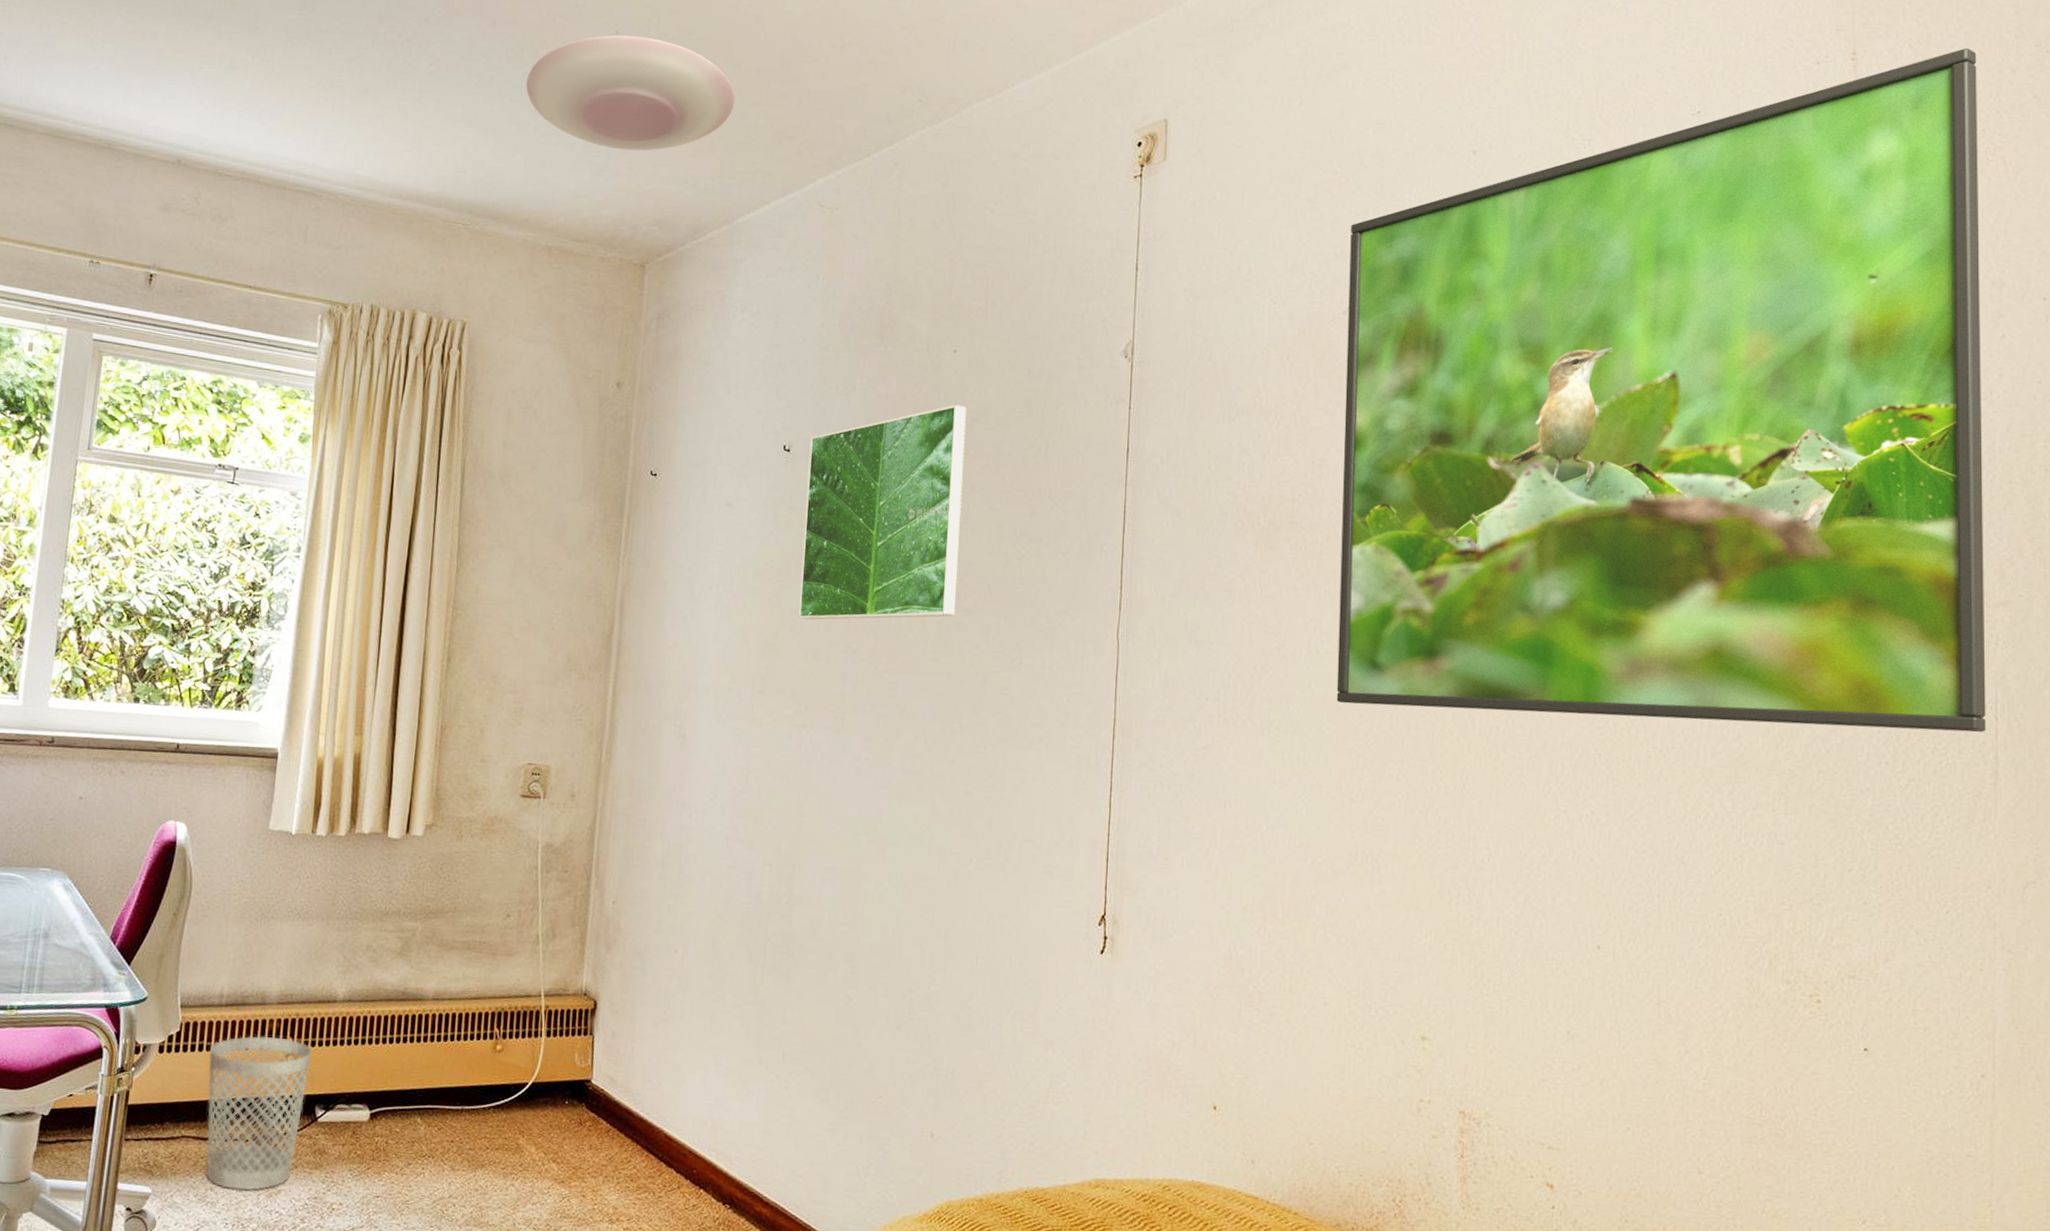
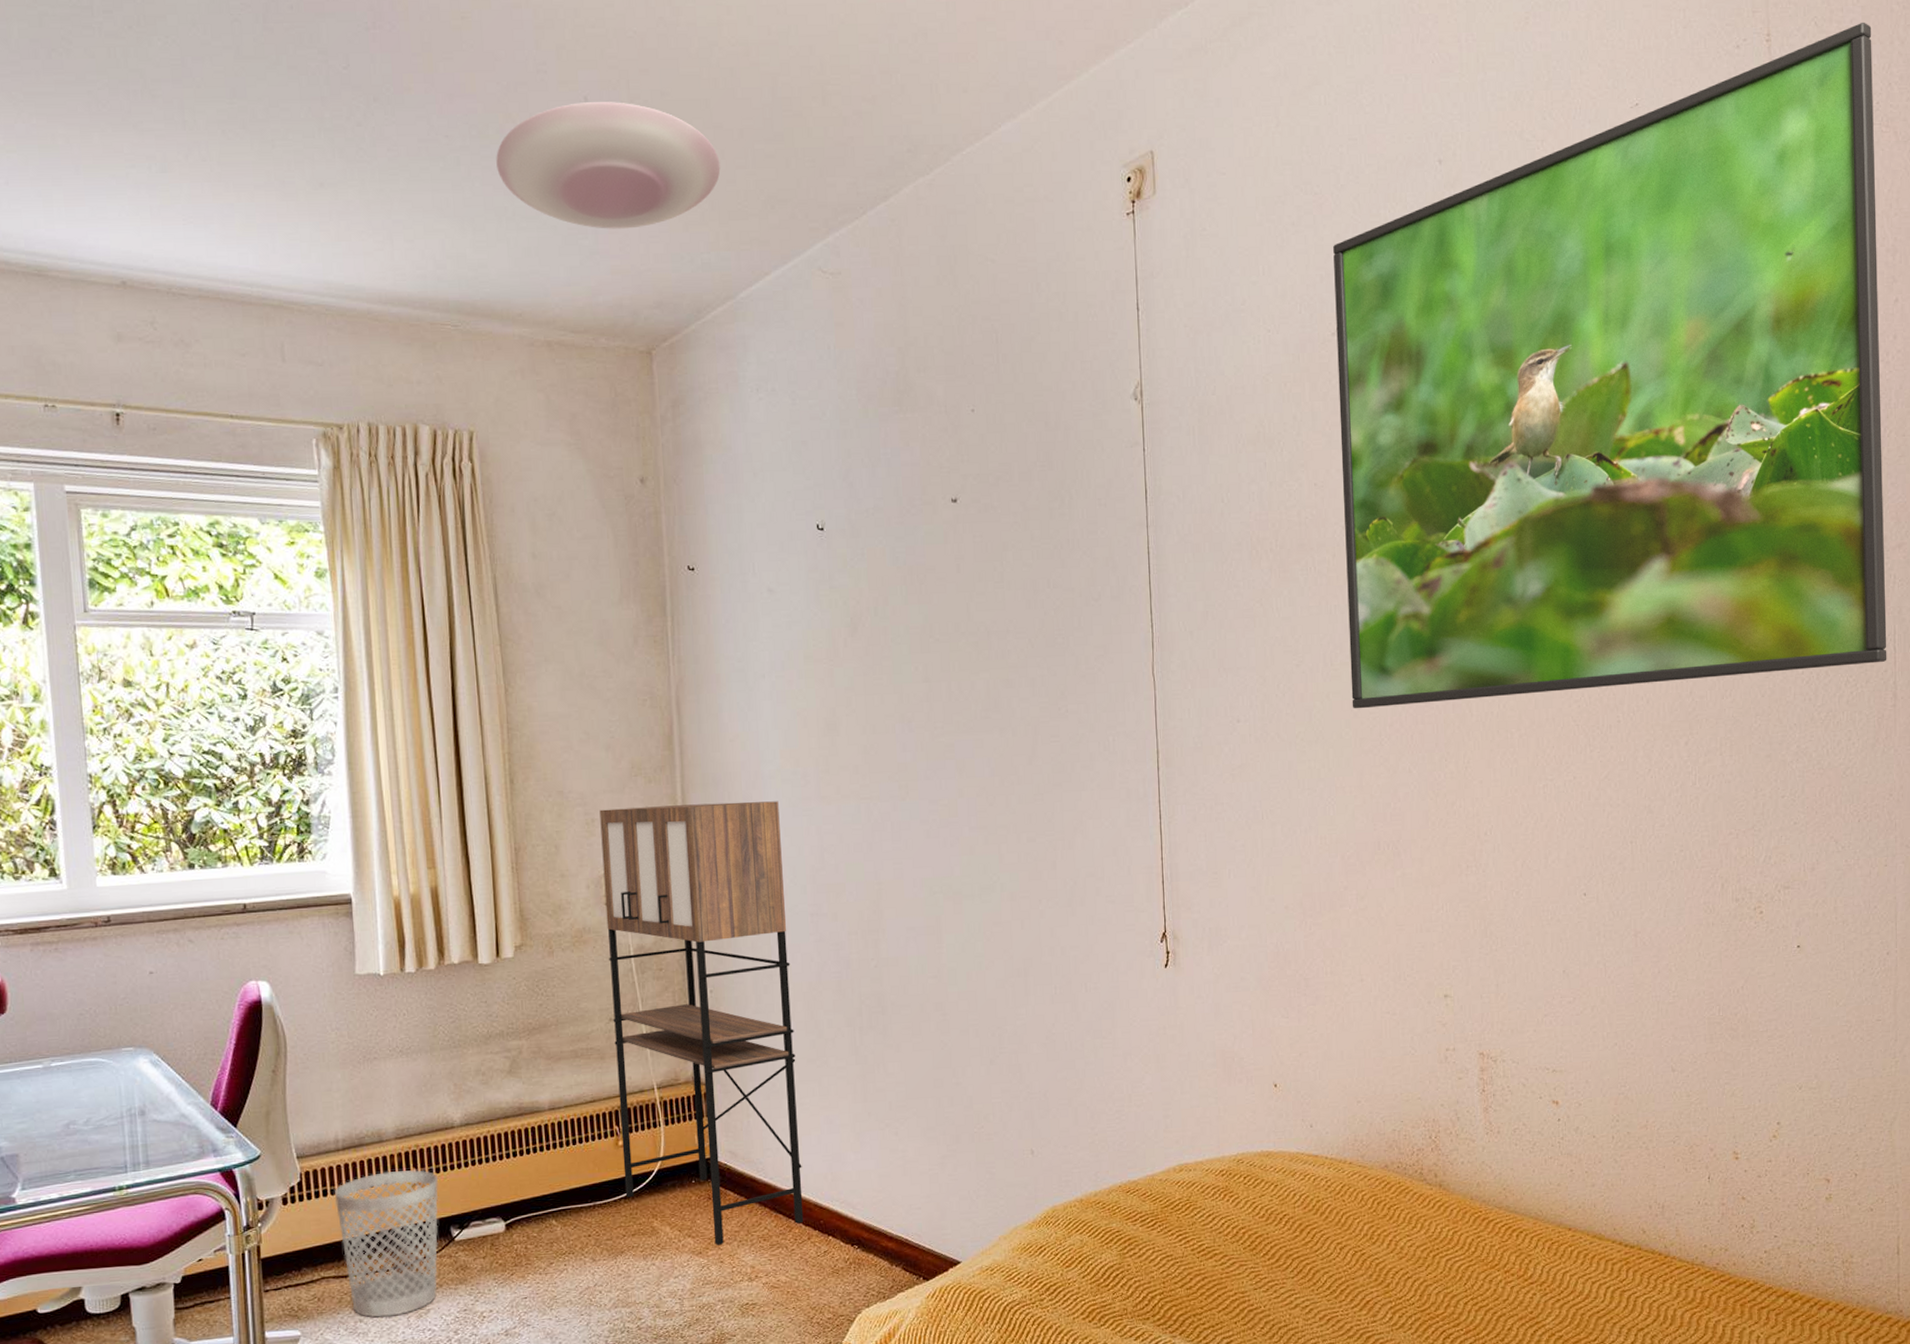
cabinet: none [495,699,709,1177] -> present [599,801,804,1245]
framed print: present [798,405,968,620] -> none [842,465,1001,695]

